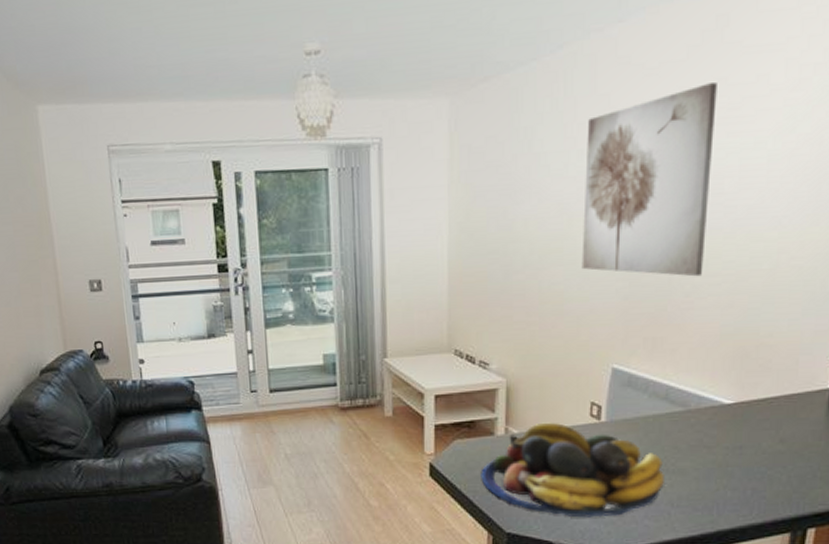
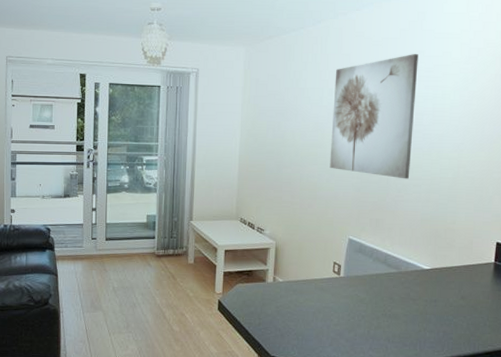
fruit bowl: present [481,422,664,518] -> none [255,274,383,348]

